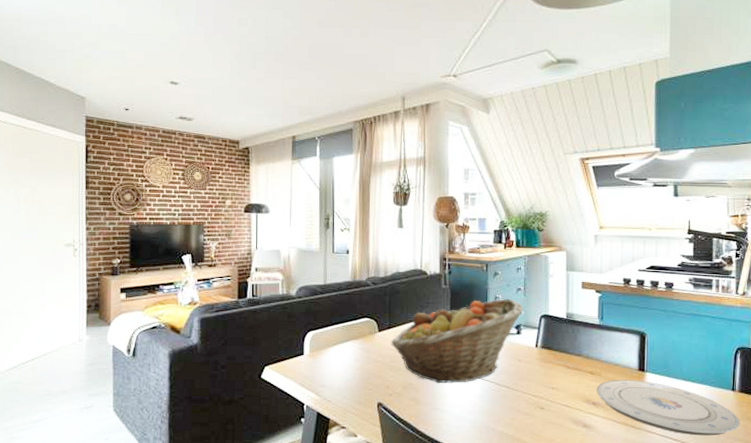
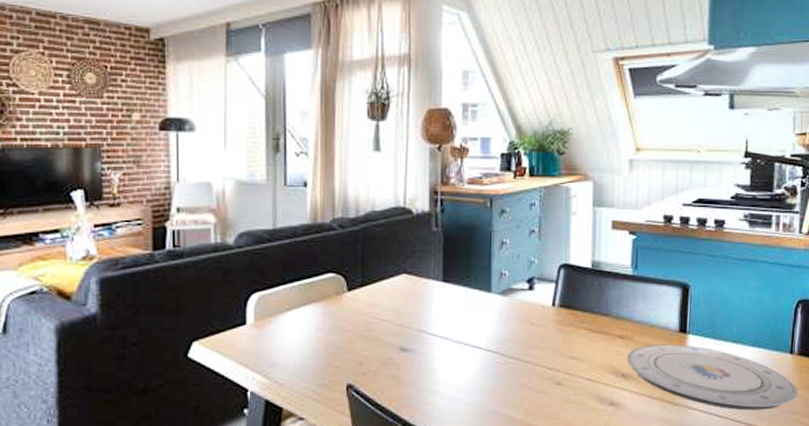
fruit basket: present [390,298,524,384] -> none [363,243,538,357]

